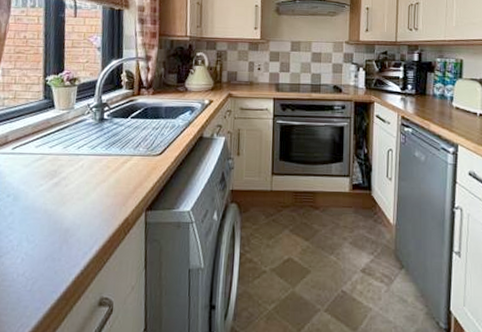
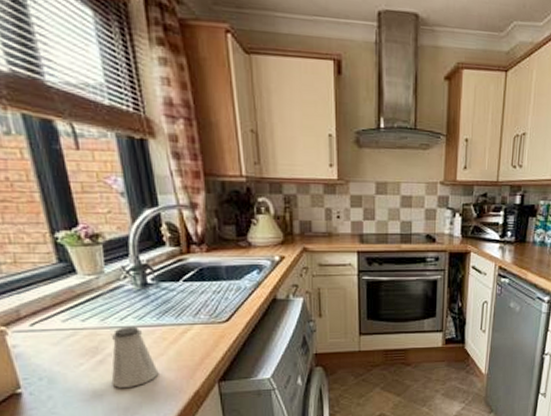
saltshaker: none [60,154,99,210] -> present [111,326,159,388]

